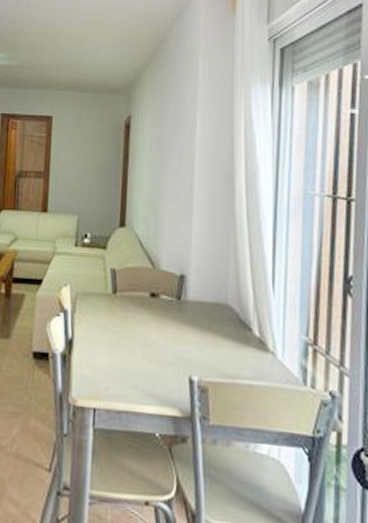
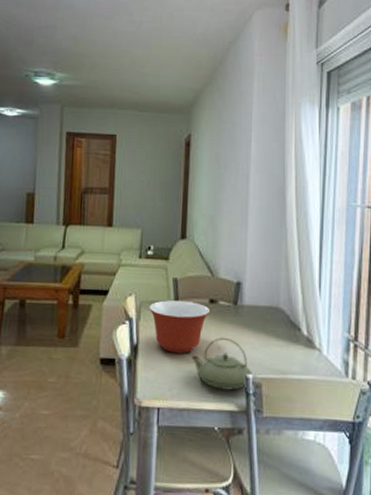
mixing bowl: none [85,292,152,350] -> present [149,300,211,353]
teapot: none [130,334,199,394] -> present [192,337,254,391]

